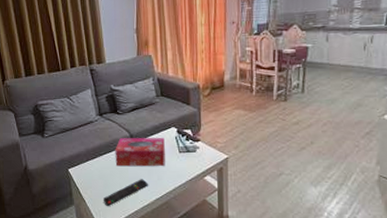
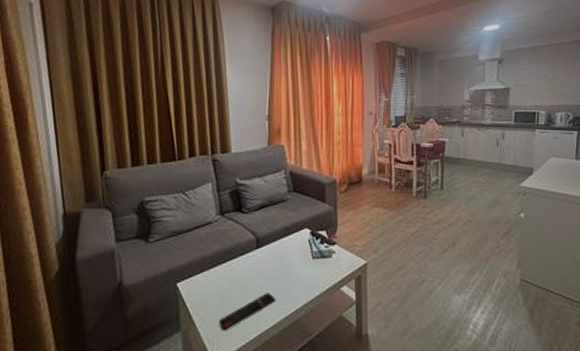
tissue box: present [115,138,165,167] -> none [237,241,296,278]

